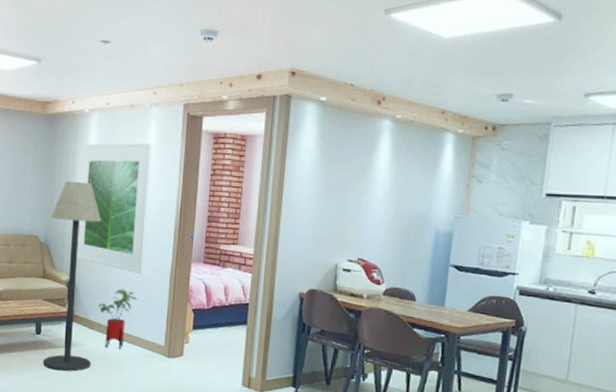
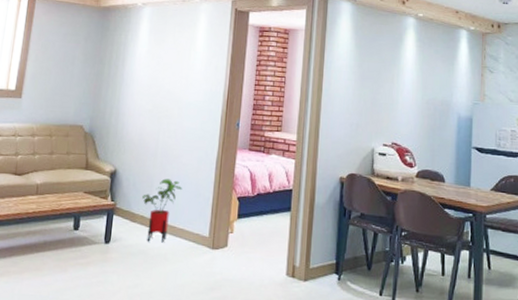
floor lamp: present [42,181,101,372] -> none [78,70,149,270]
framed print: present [76,142,153,275] -> none [122,35,203,163]

